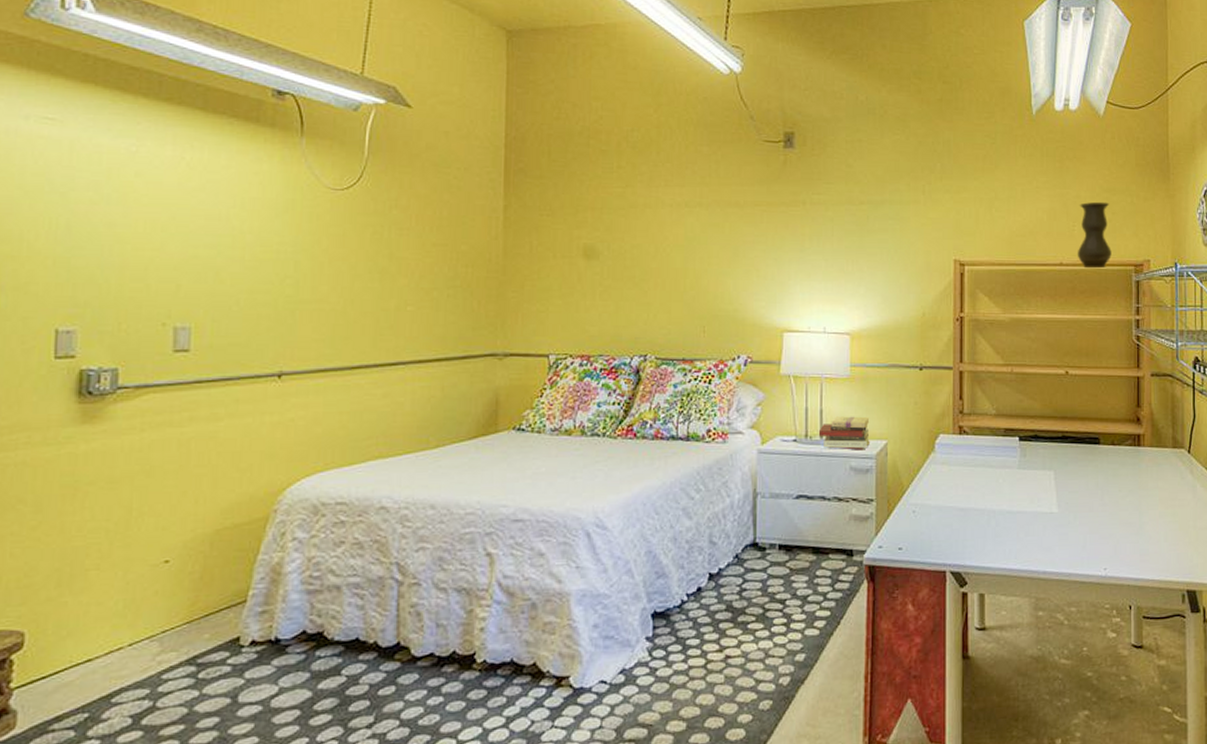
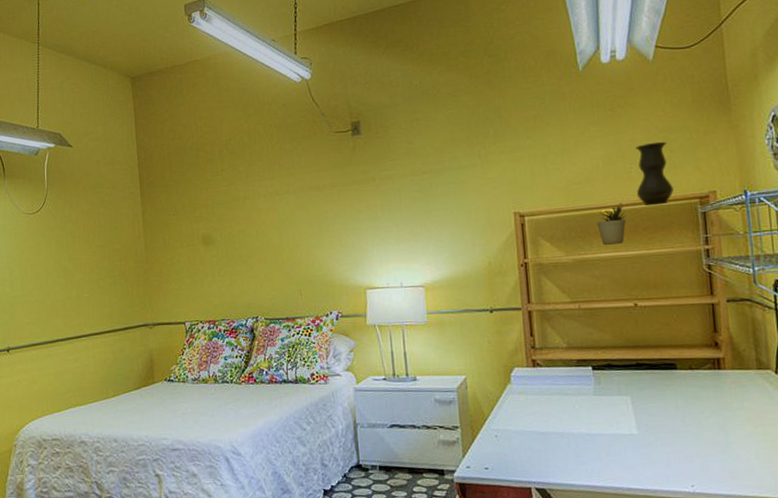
books: present [818,416,870,450] -> none [404,355,451,385]
potted plant: none [1036,264,1066,306] -> present [597,205,626,245]

